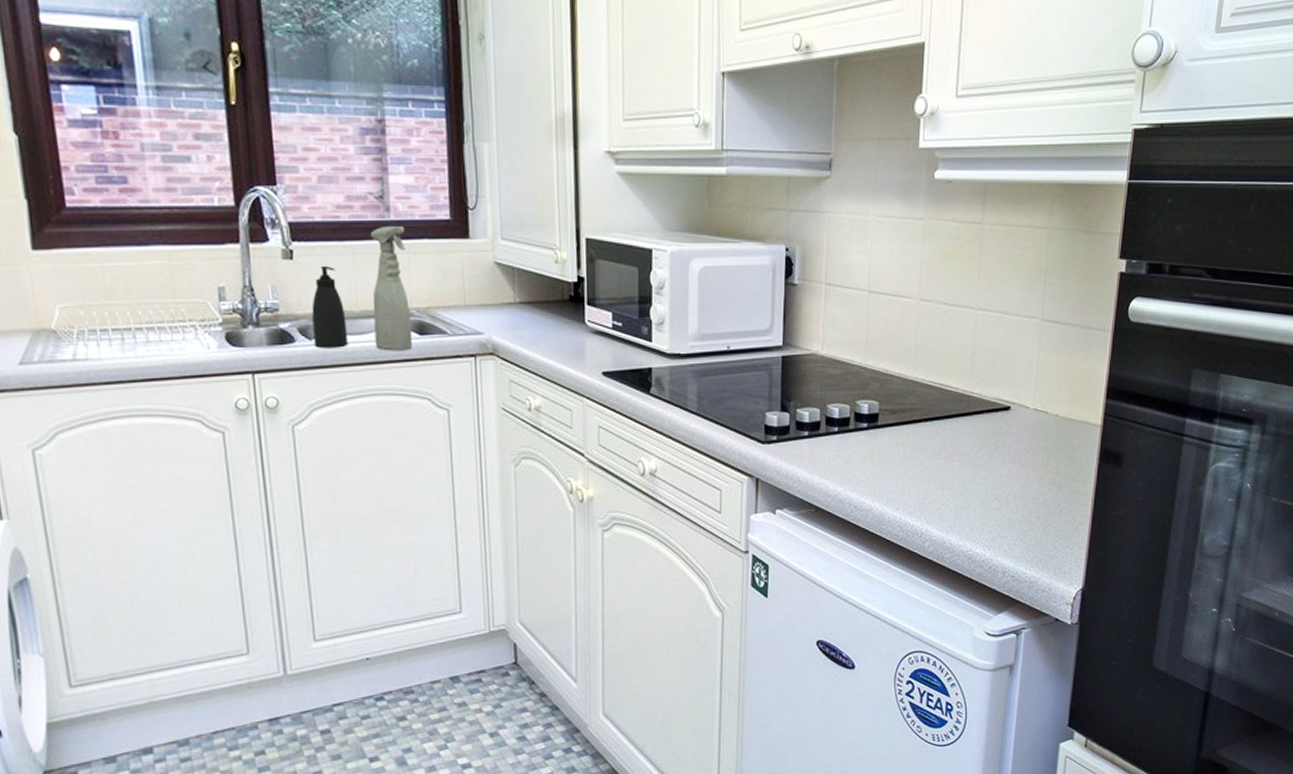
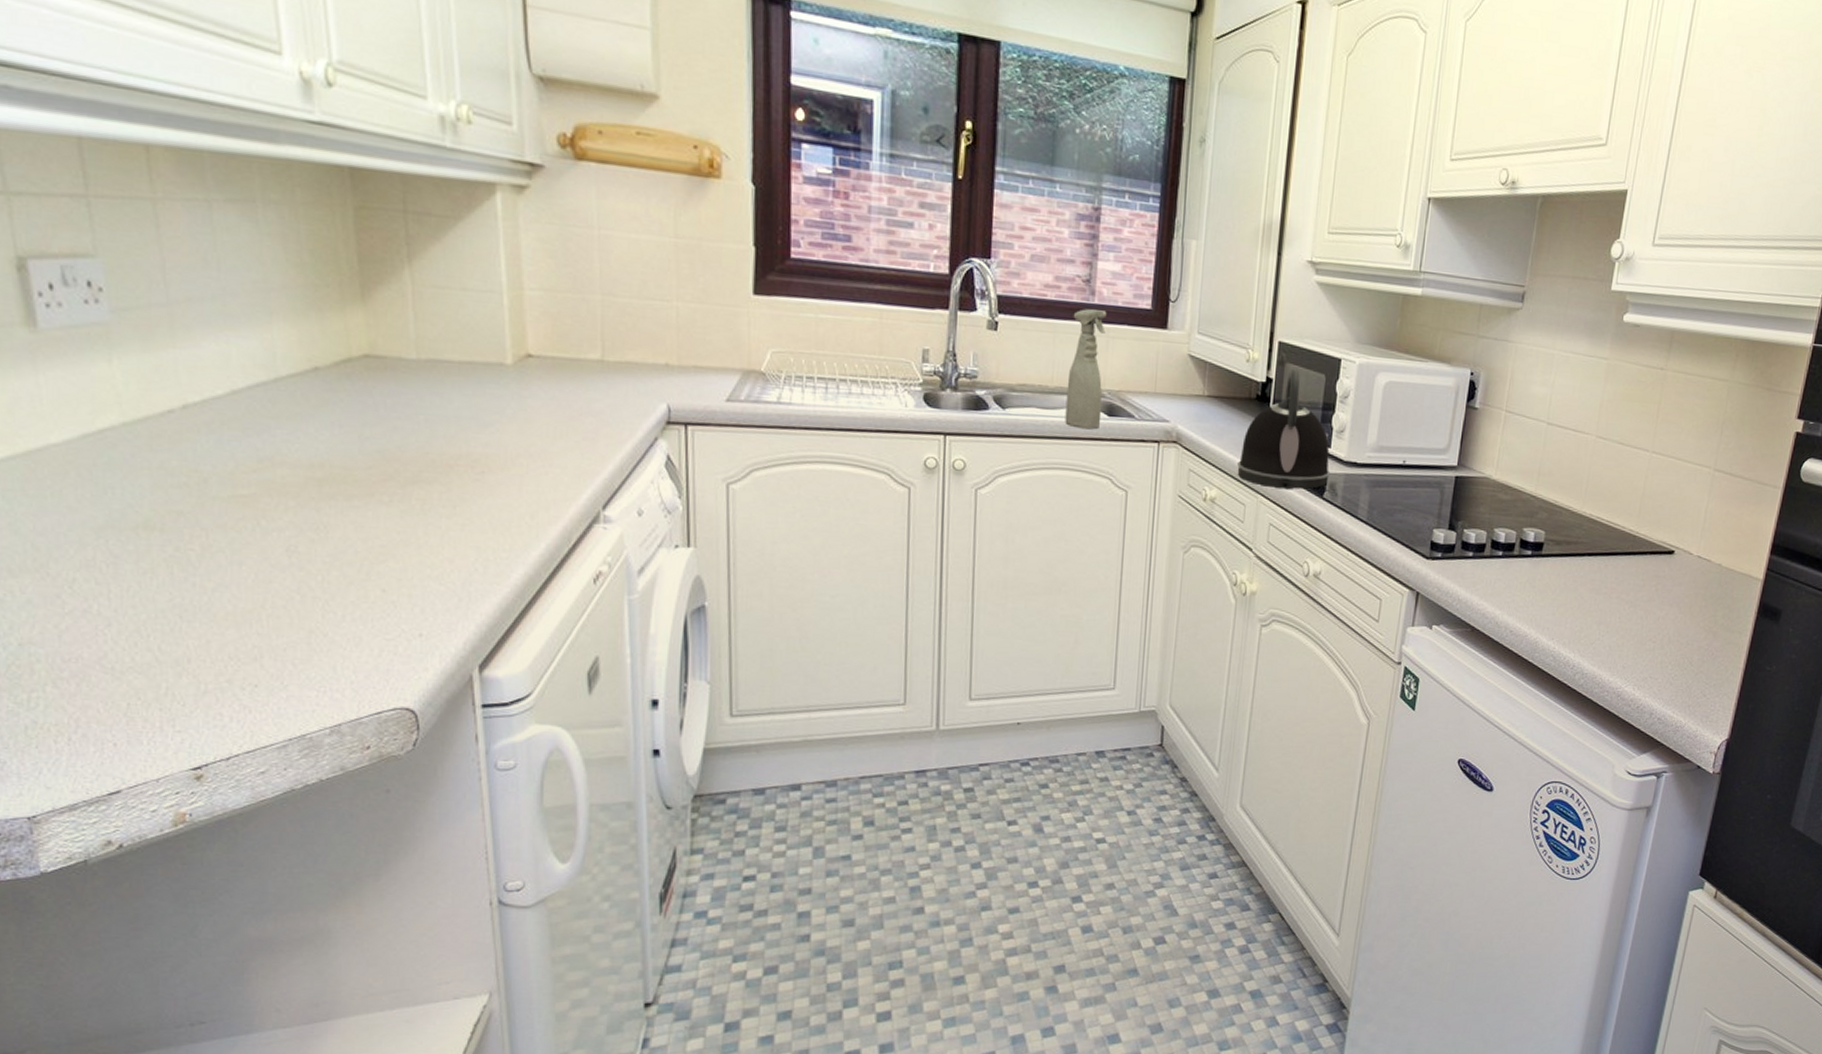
soap dispenser: present [311,265,348,349] -> none [1007,339,1041,420]
kettle: none [559,263,655,389] -> present [1237,367,1331,490]

